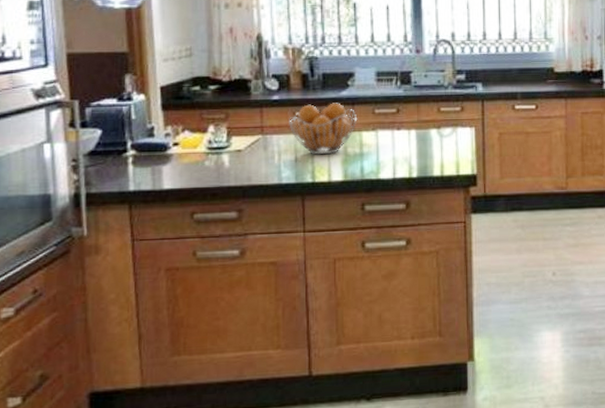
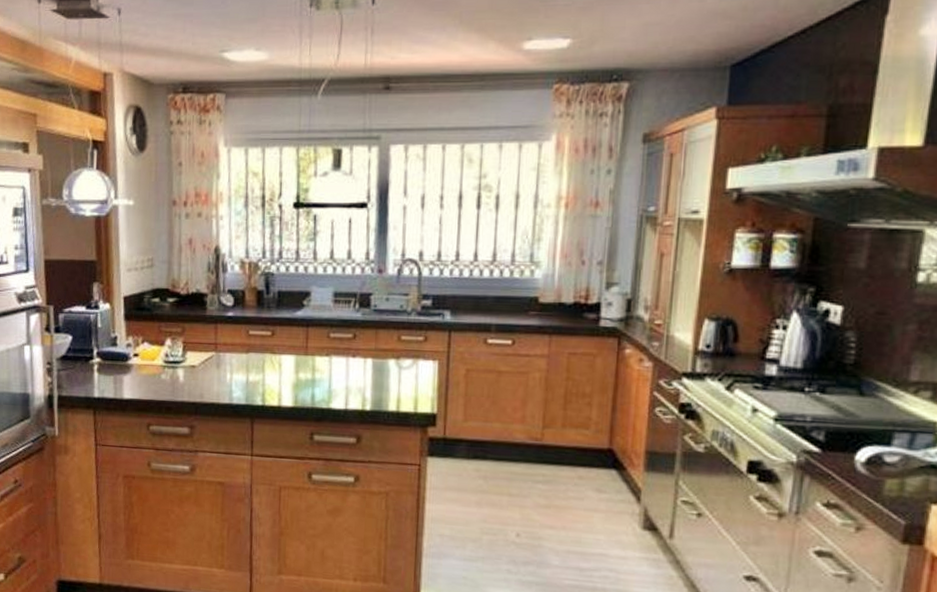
fruit basket: present [289,103,358,155] -> none [242,323,312,378]

